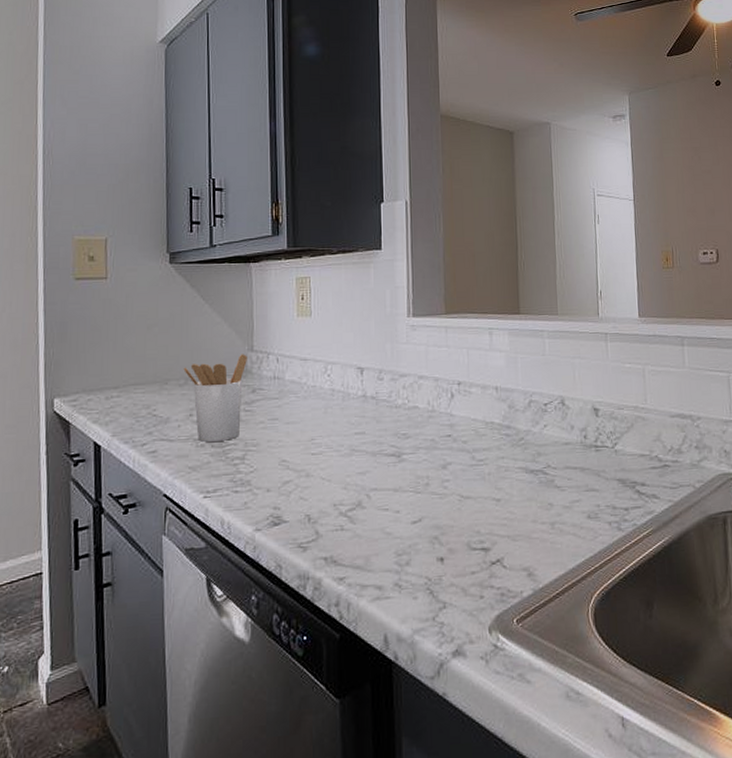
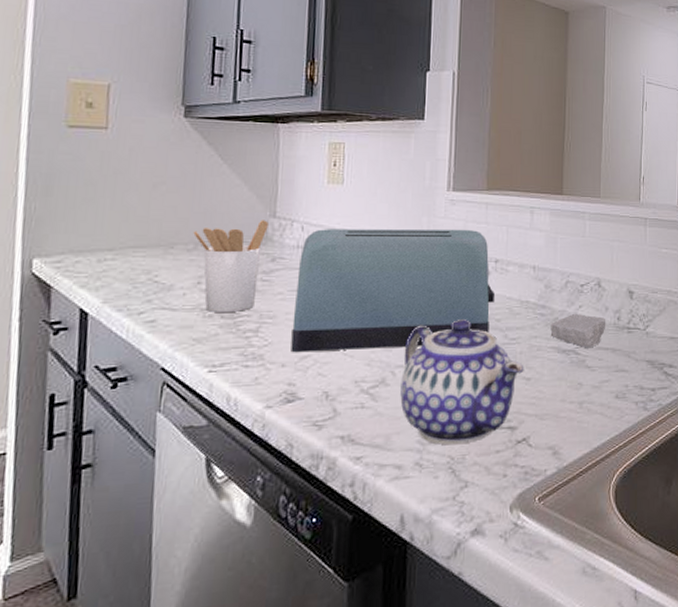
toaster: none [274,353,460,478] -> present [291,229,494,353]
teapot: none [376,441,494,567] -> present [400,318,524,445]
soap bar: none [516,432,573,468] -> present [550,313,606,348]

